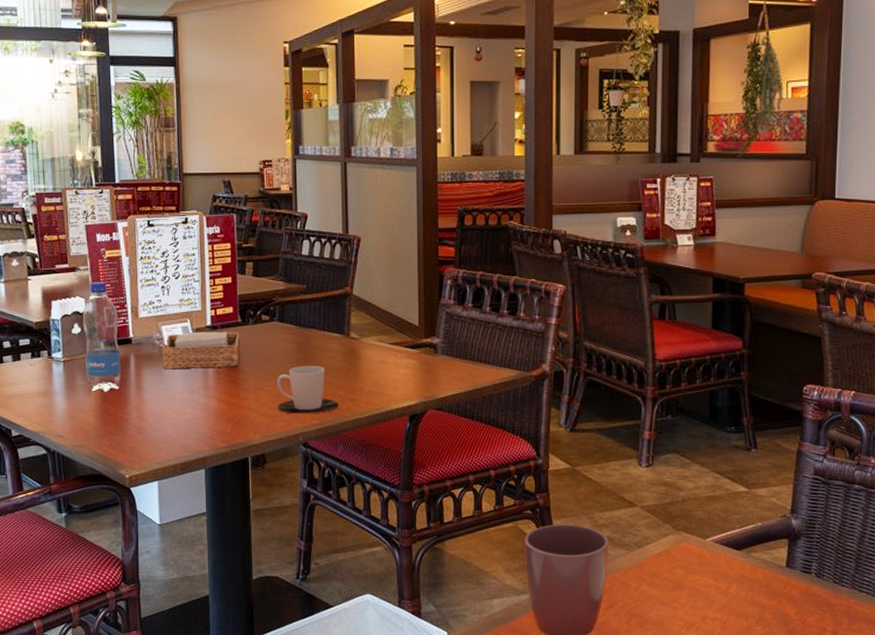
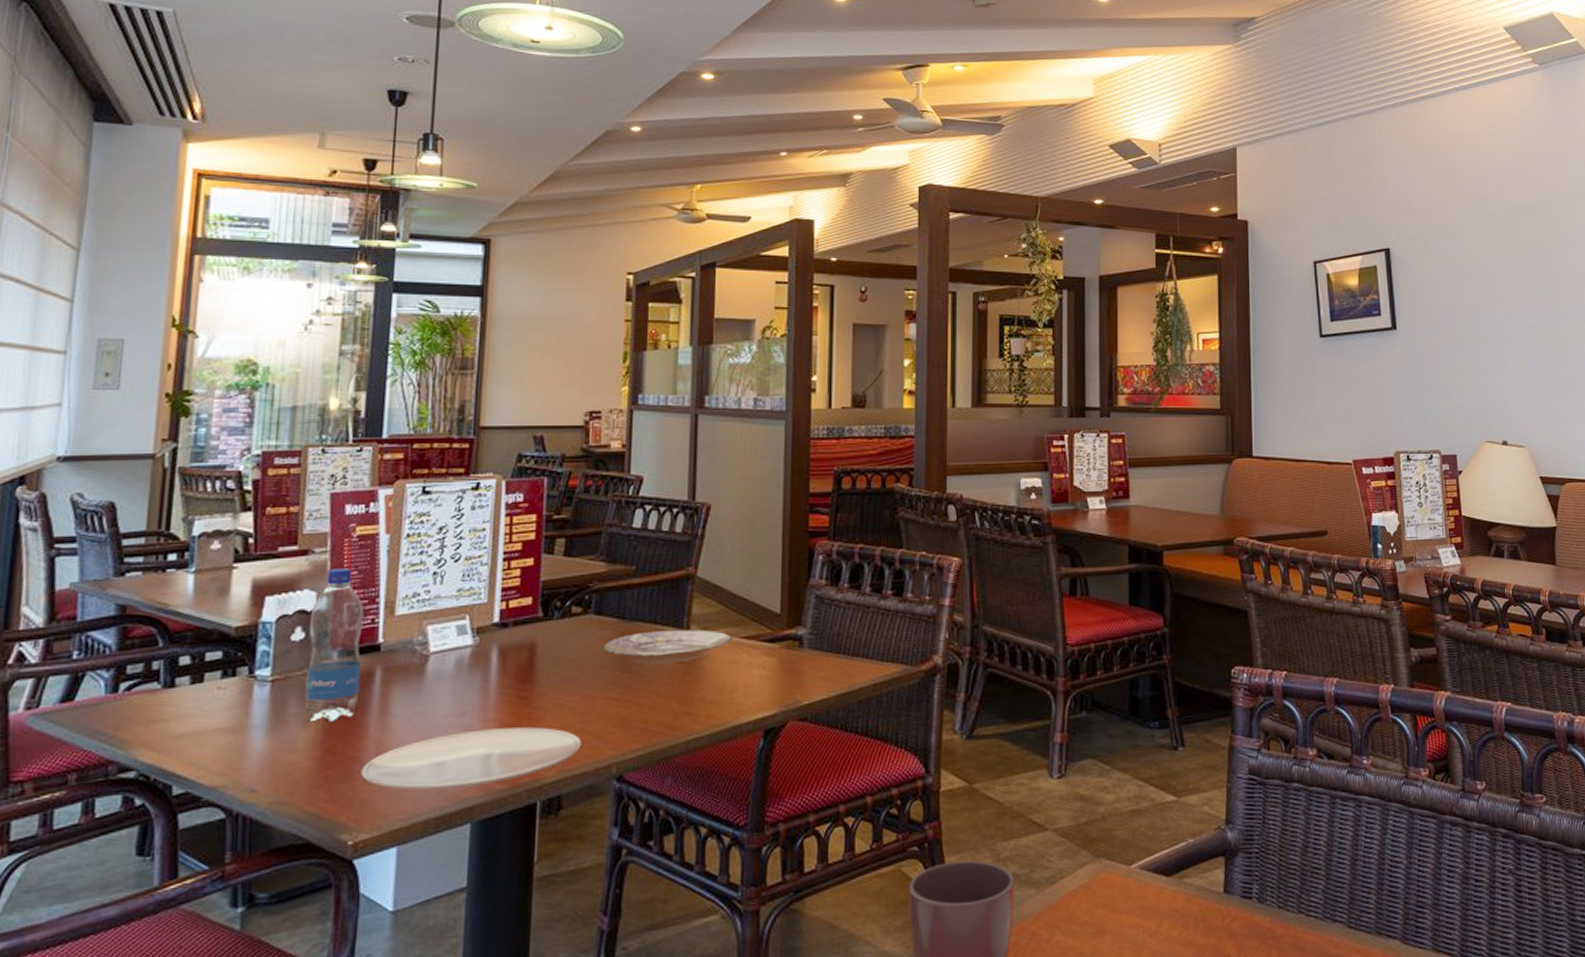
plate: none [129,403,276,445] -> present [361,727,582,791]
napkin holder: present [161,331,241,370] -> none [421,629,540,686]
cup: present [276,365,338,414] -> none [584,670,669,738]
plate: none [286,336,383,362] -> present [603,629,734,665]

